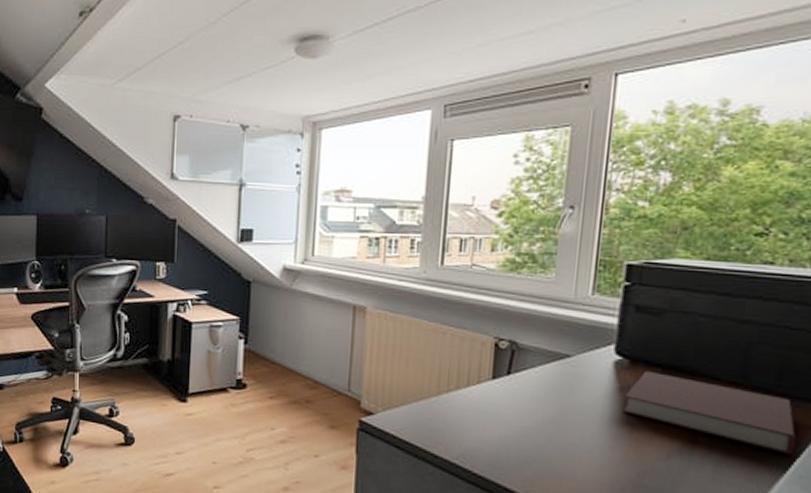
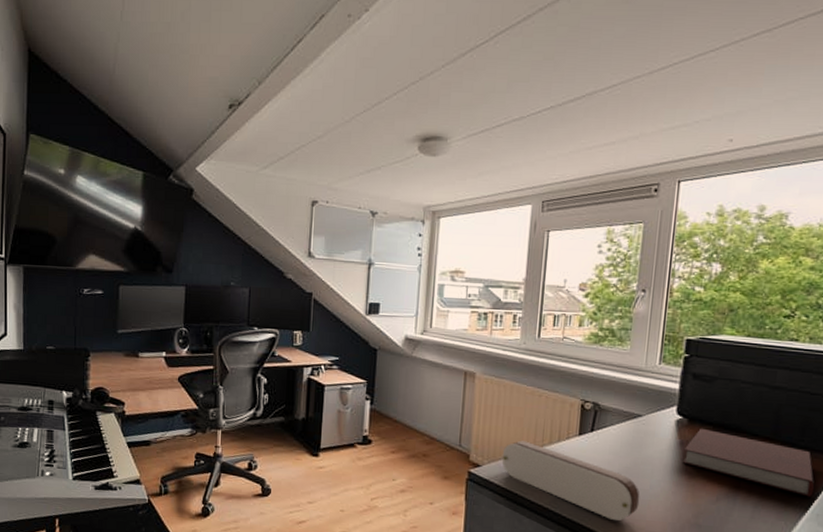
pencil case: none [398,385,569,479] -> present [501,440,640,521]

